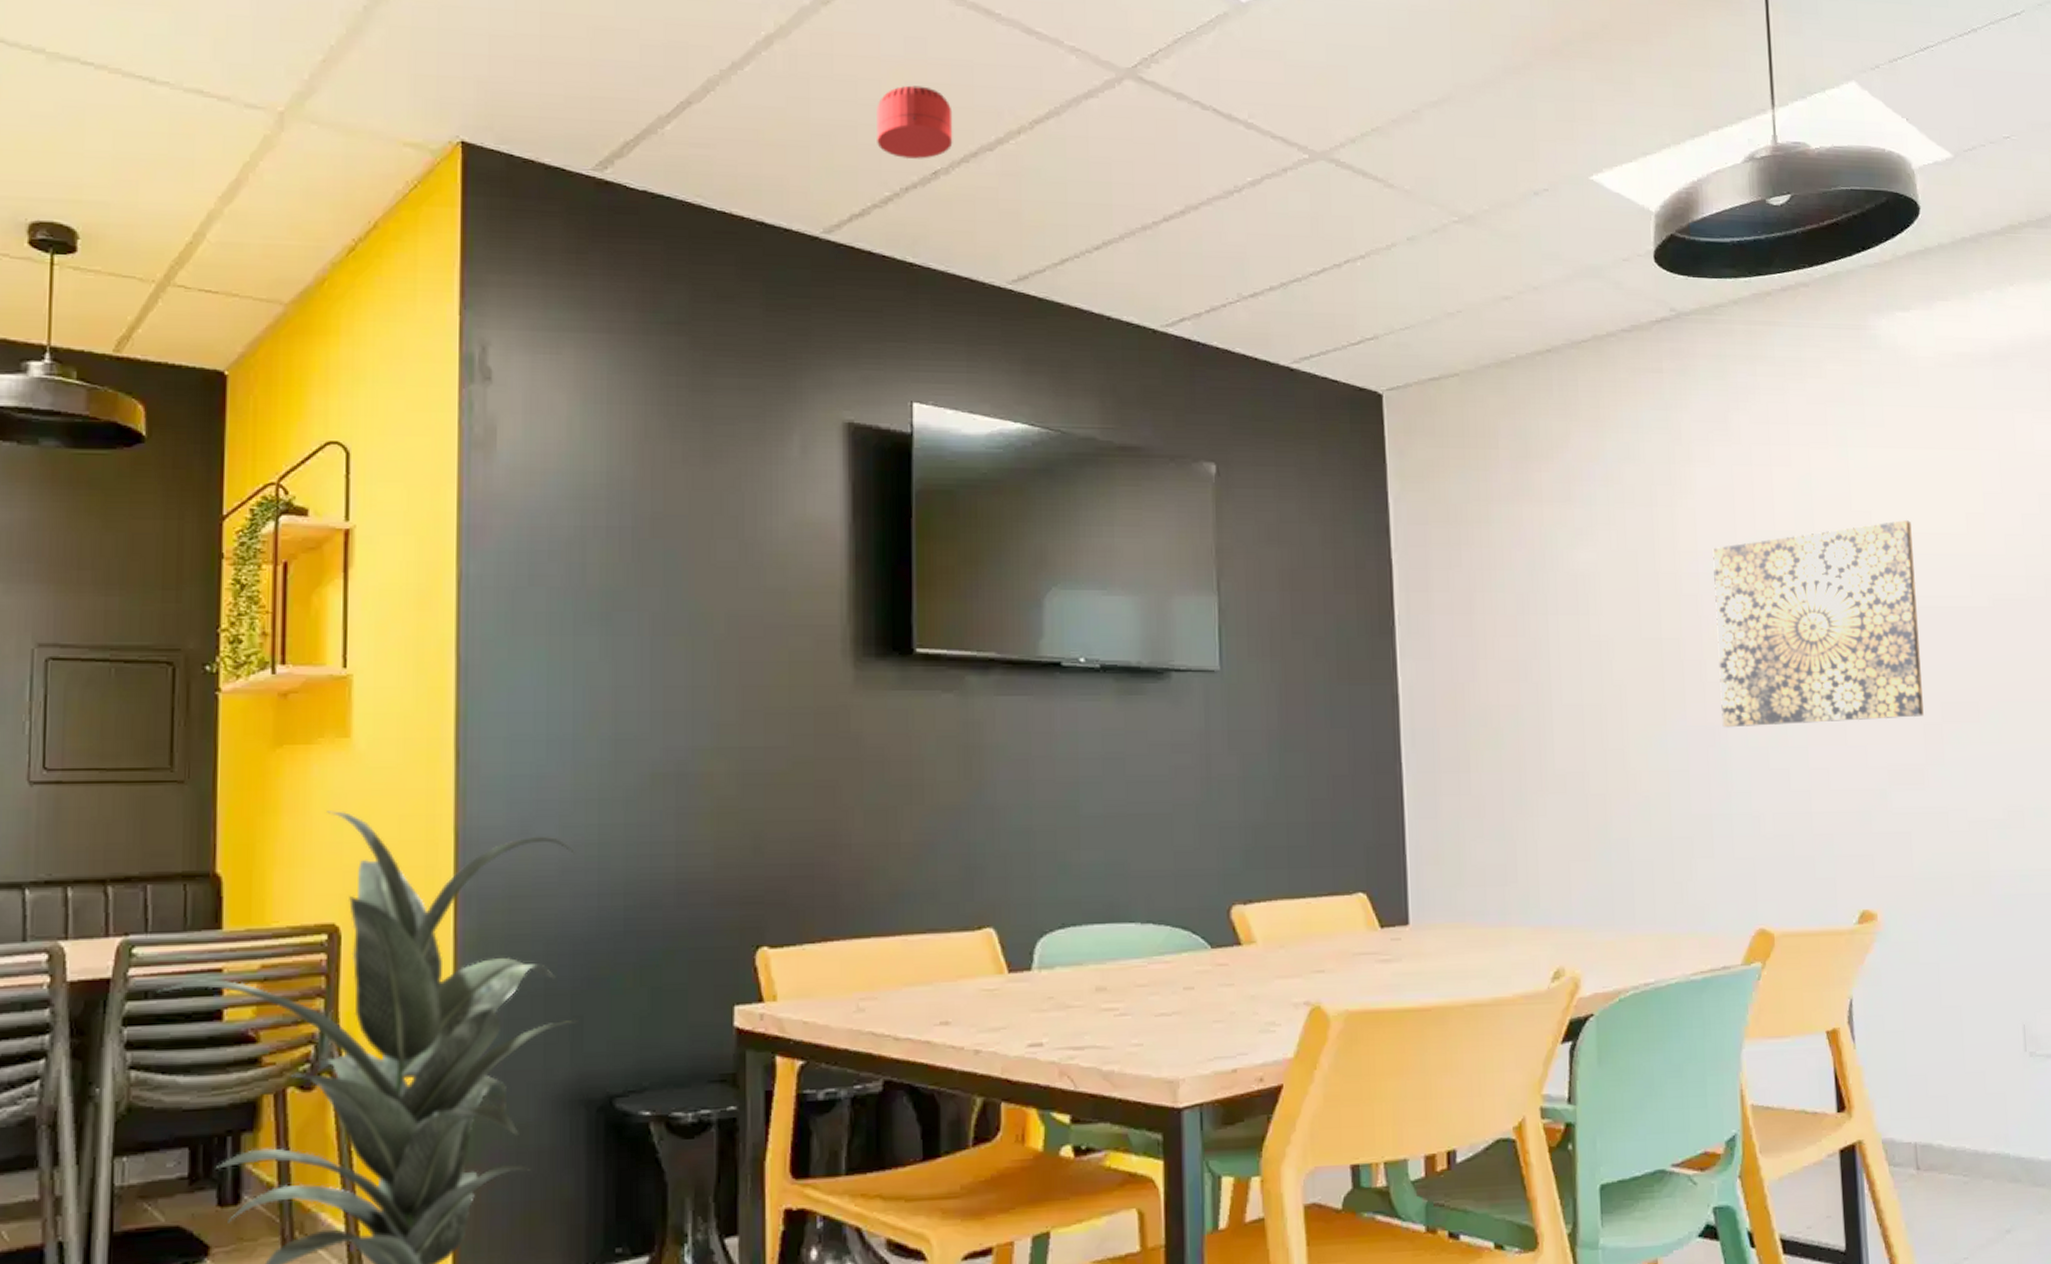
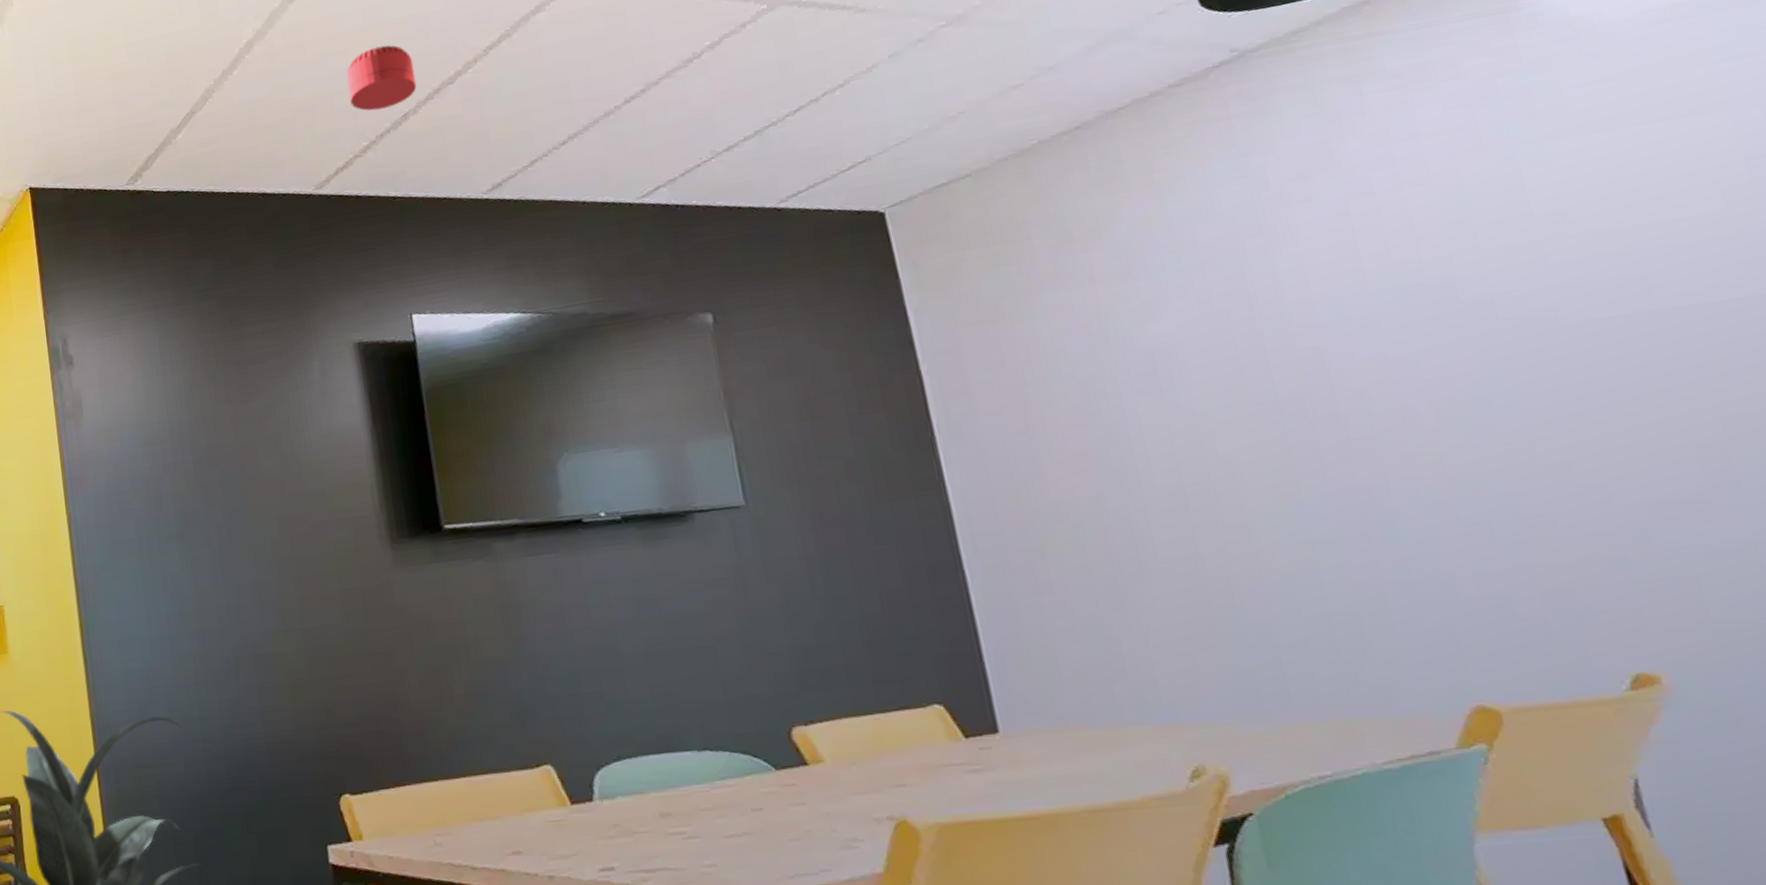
wall art: present [1712,519,1924,728] -> none [1333,211,1694,486]

